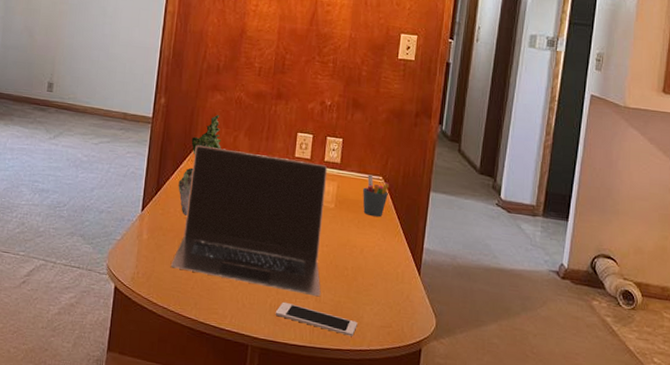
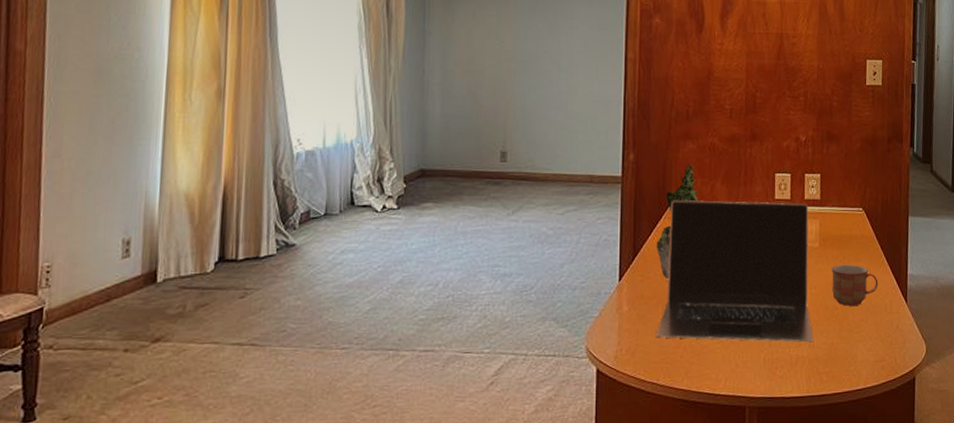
cell phone: present [275,301,358,337] -> none [770,353,852,378]
mug: none [344,228,392,270] -> present [831,264,878,306]
pen holder: present [362,174,390,218] -> none [844,207,870,250]

